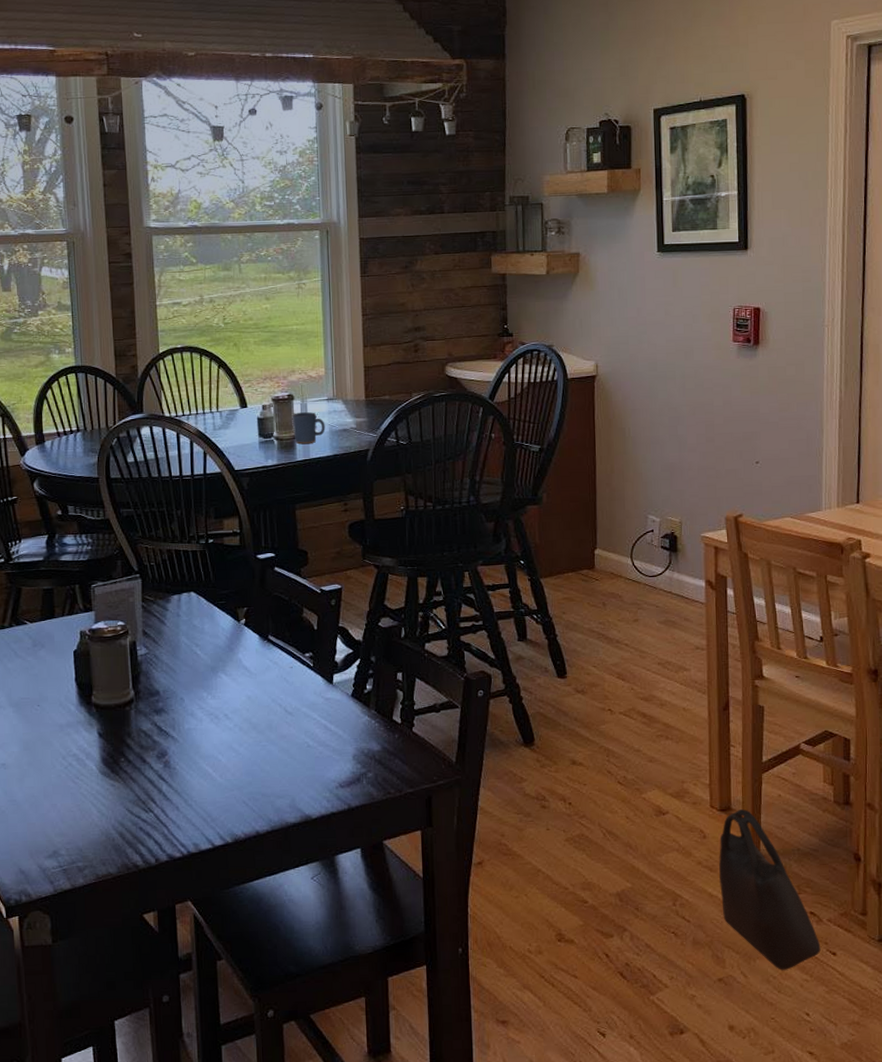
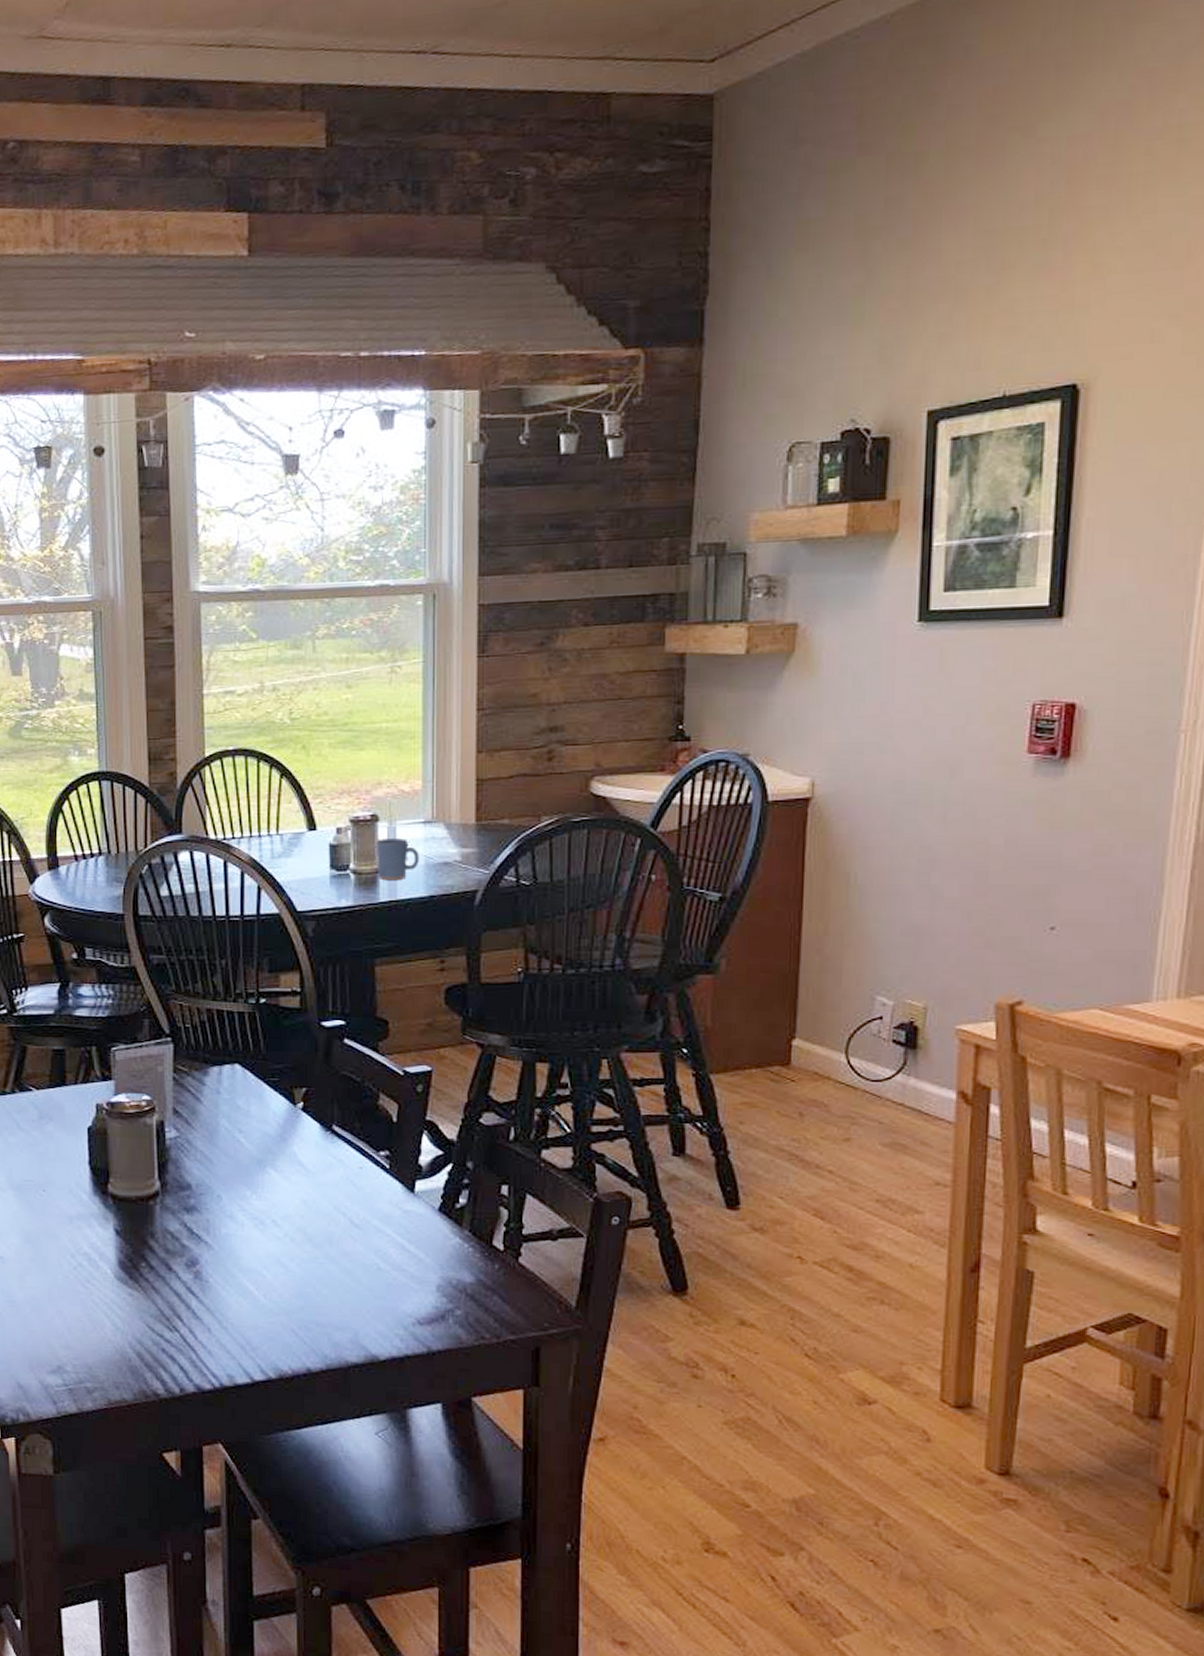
handbag: present [719,808,821,970] -> none [946,1407,1095,1631]

